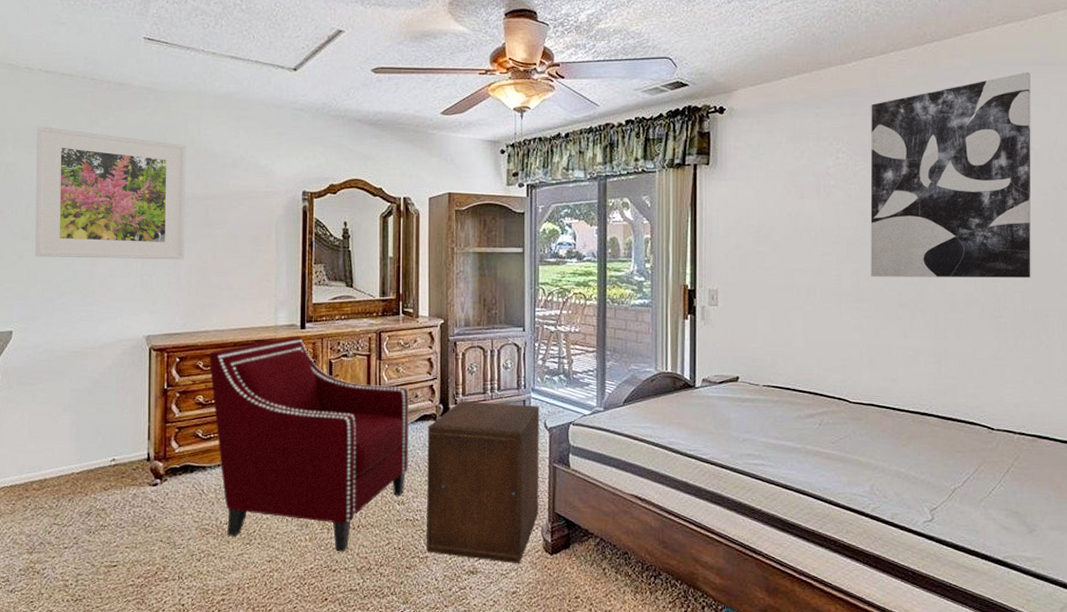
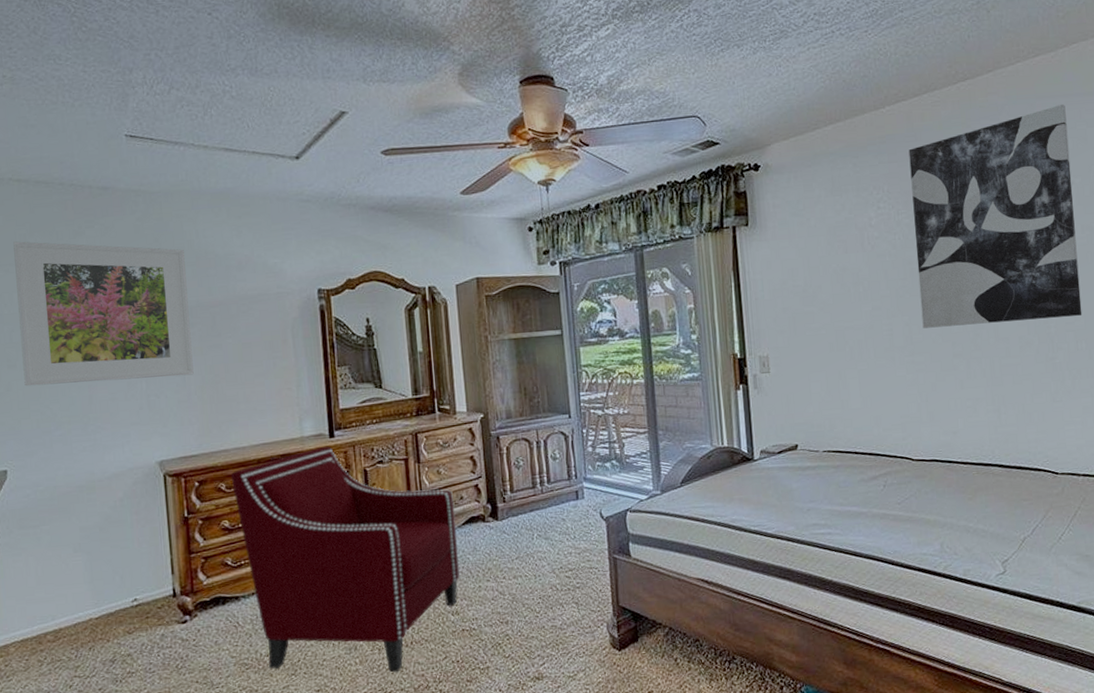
nightstand: present [427,401,539,563] -> none [476,495,603,664]

